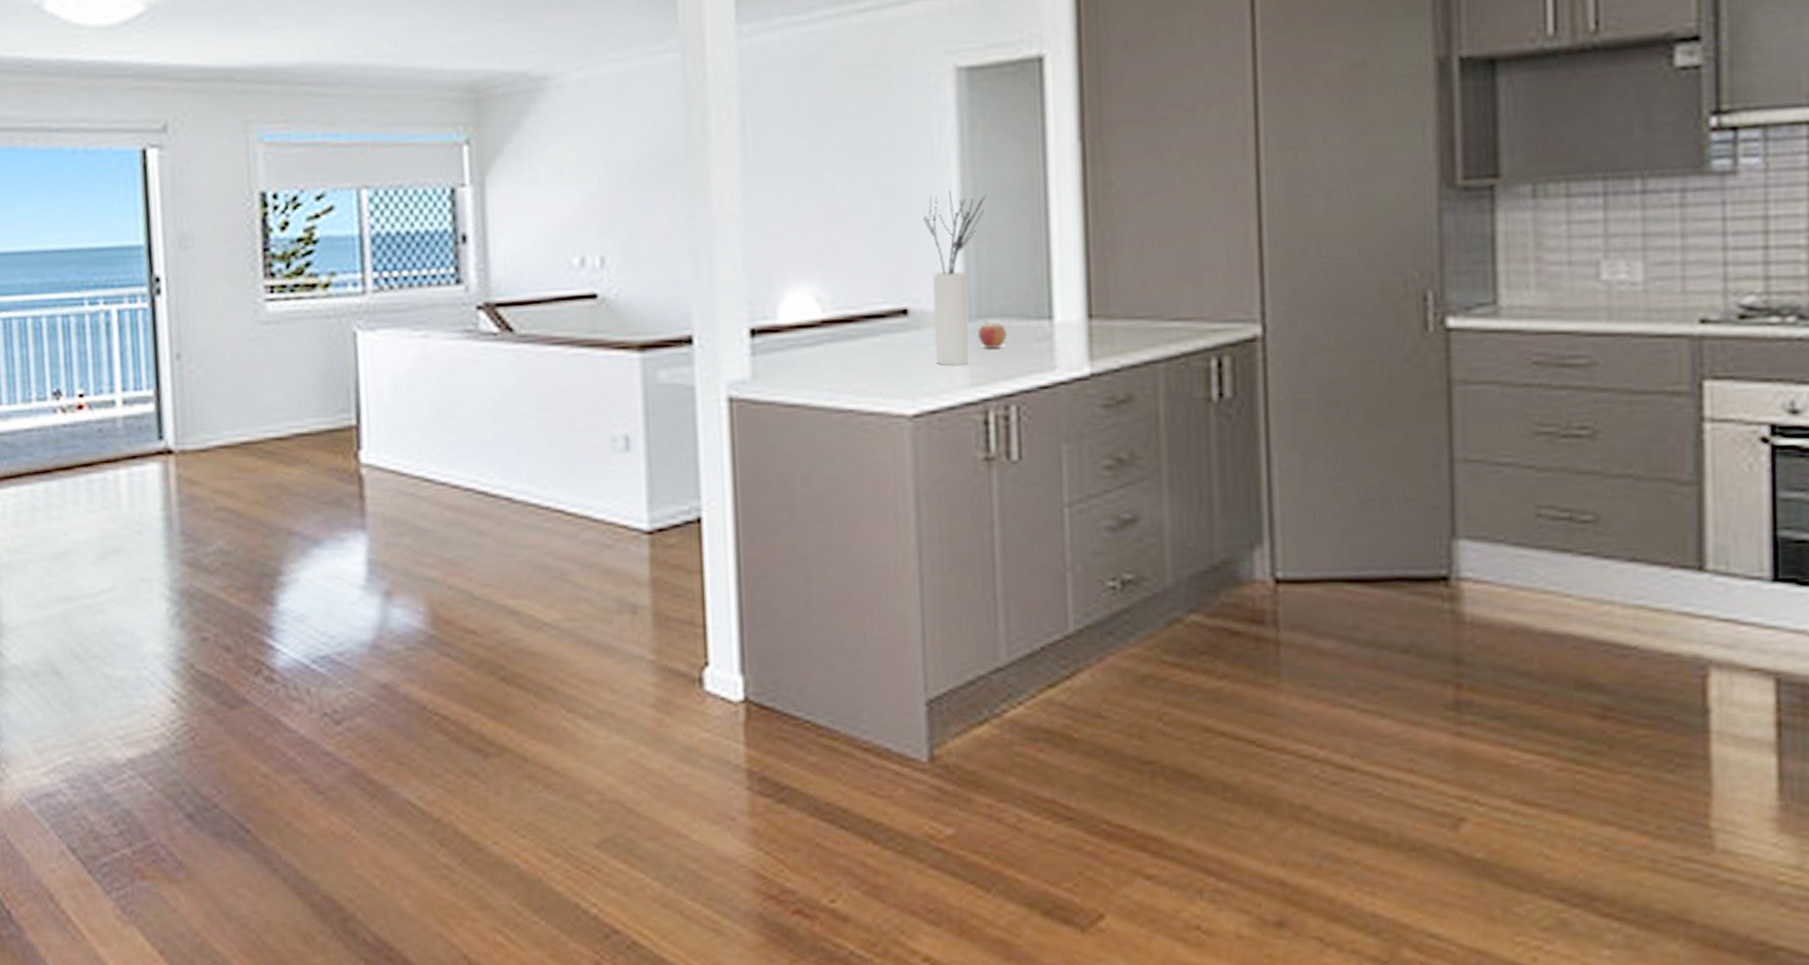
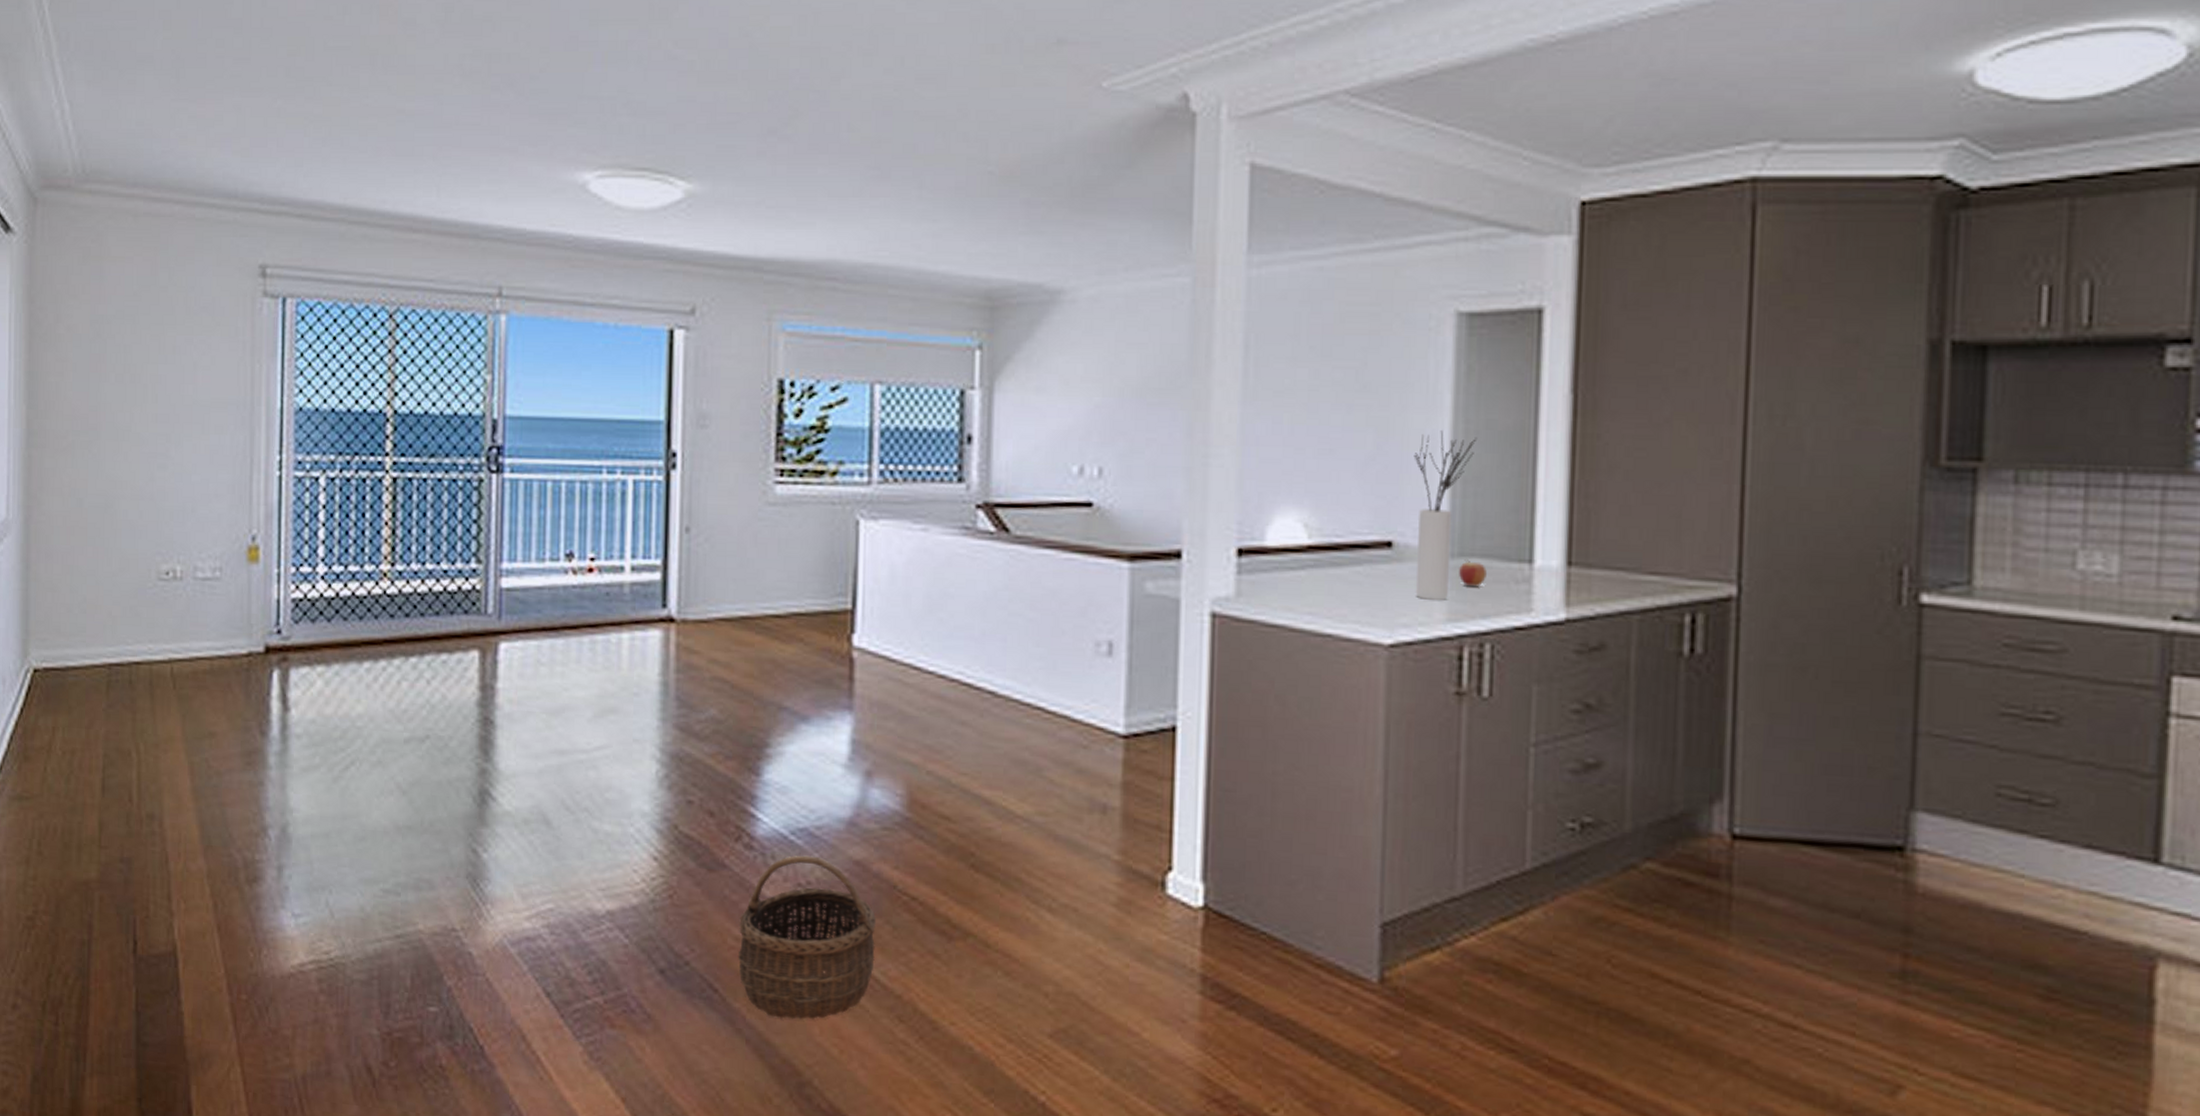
wicker basket: none [266,683,410,854] -> present [737,855,877,1020]

